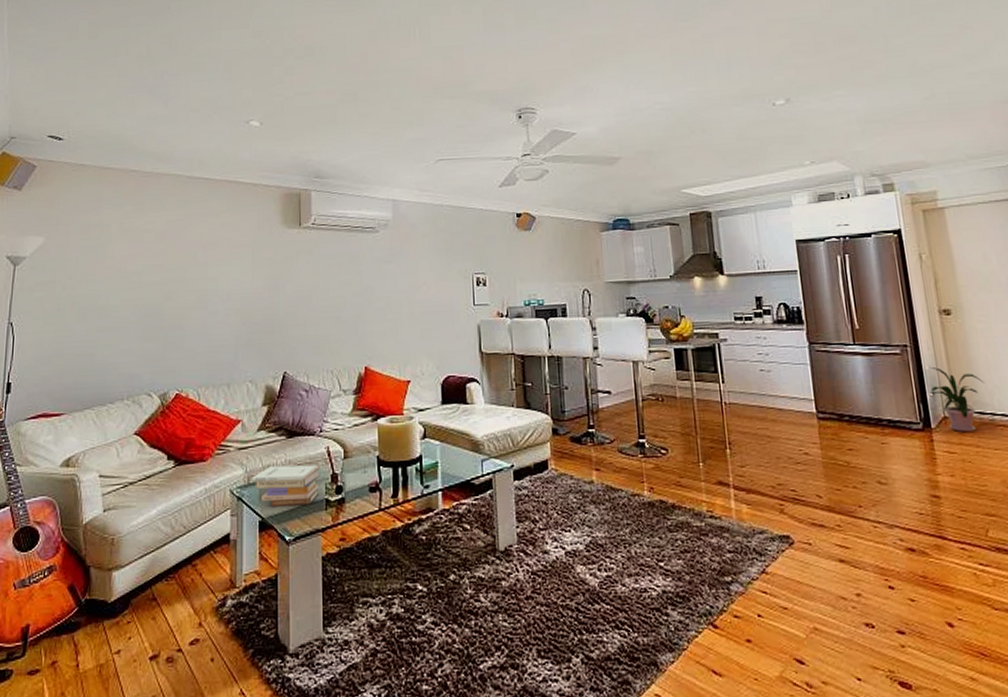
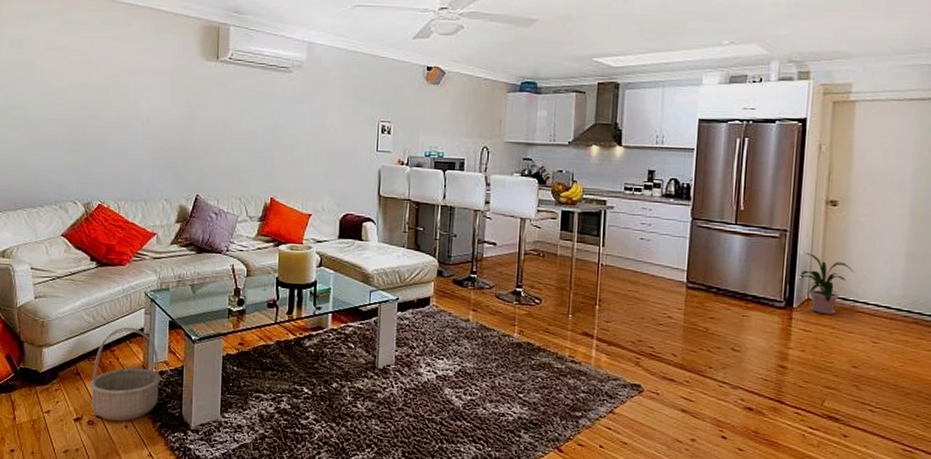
basket: none [168,534,251,655] -> present [90,327,161,422]
books: present [251,464,319,507] -> none [164,276,224,312]

